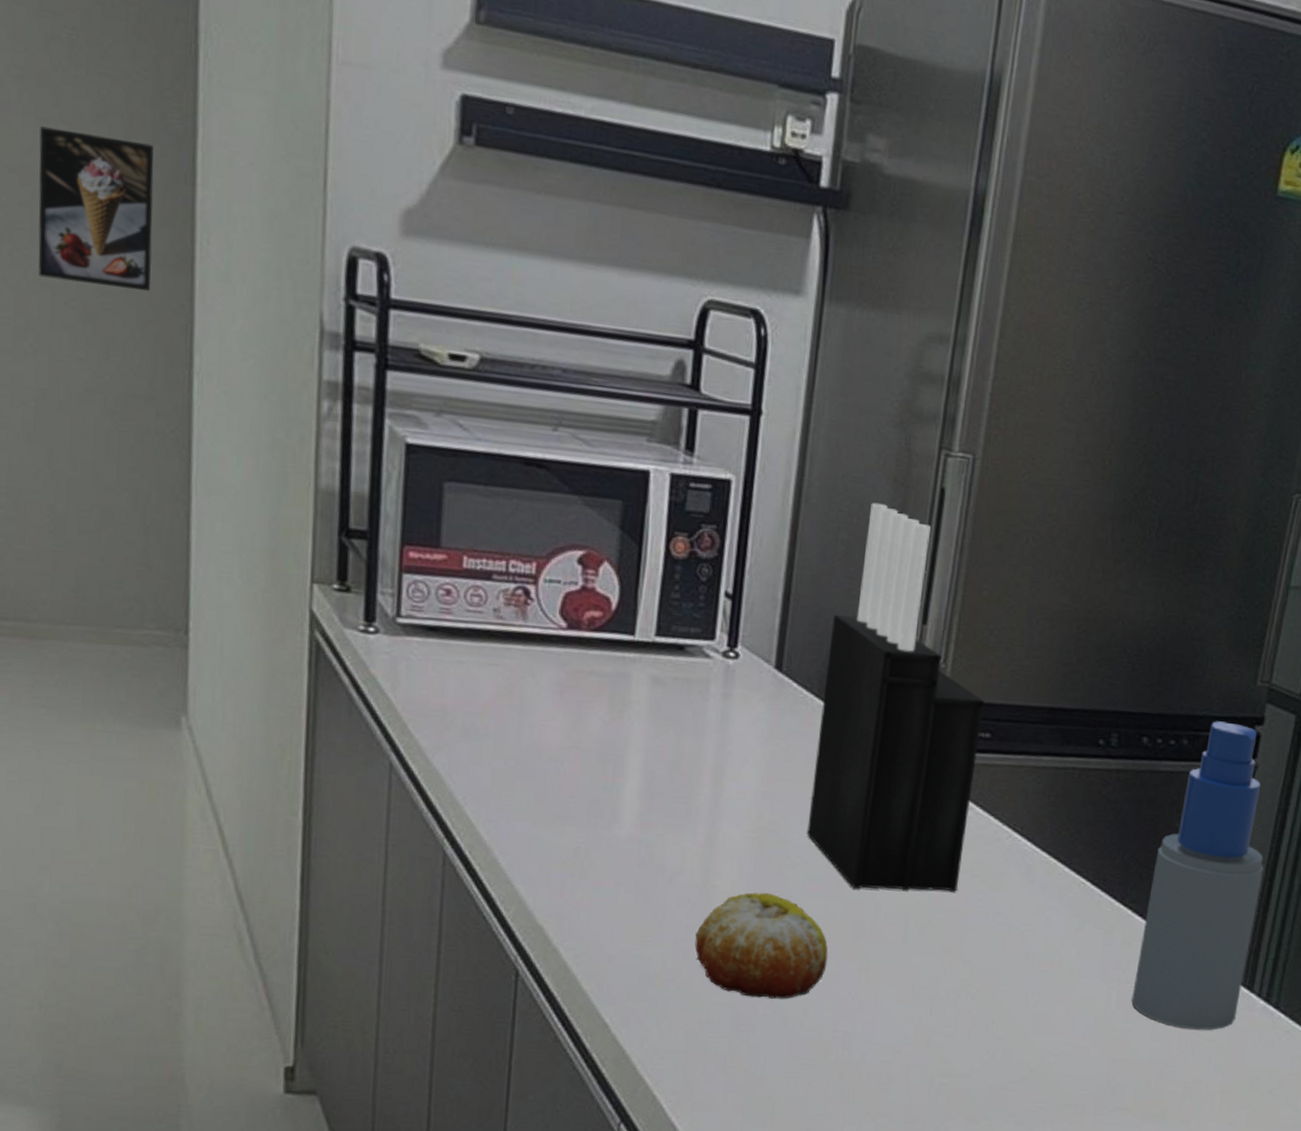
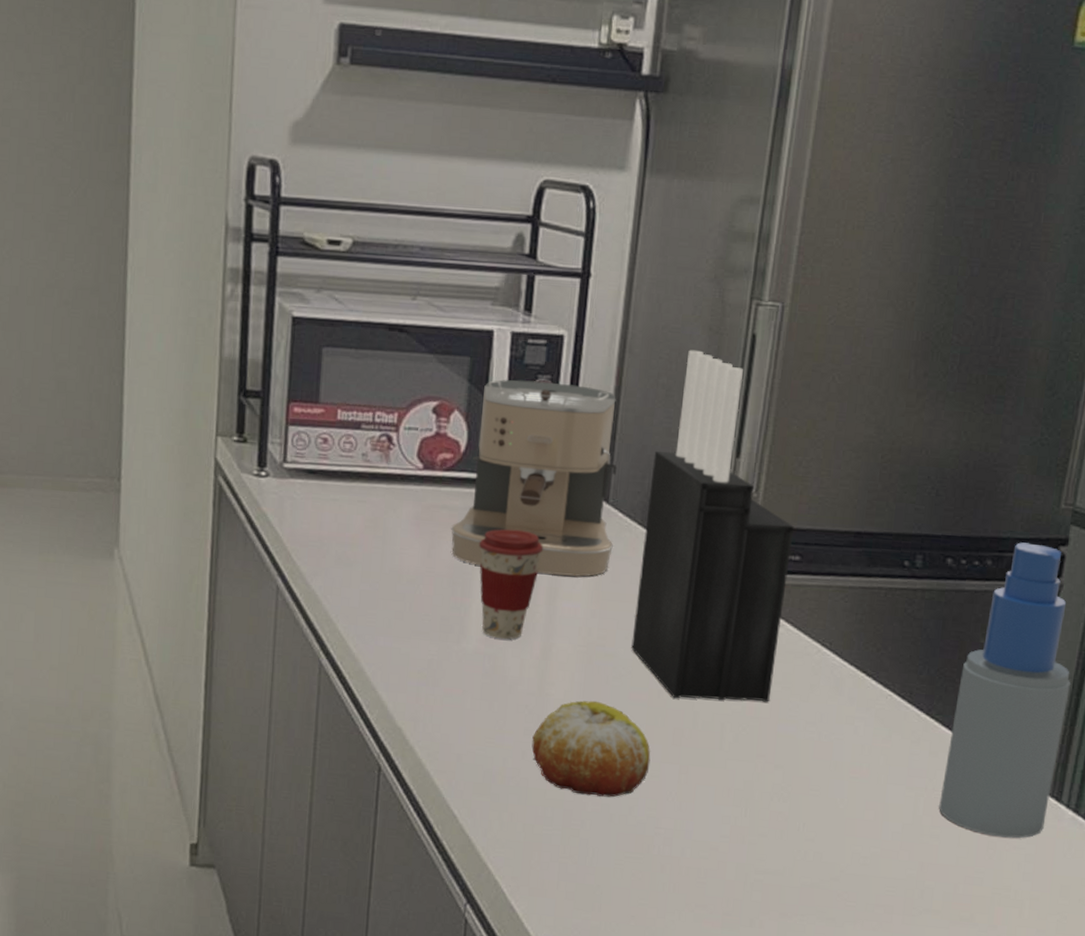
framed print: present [38,126,154,292] -> none [14,79,101,204]
coffee maker: none [600,528,792,754] -> present [451,379,617,577]
coffee cup: none [633,699,708,825] -> present [478,529,544,640]

